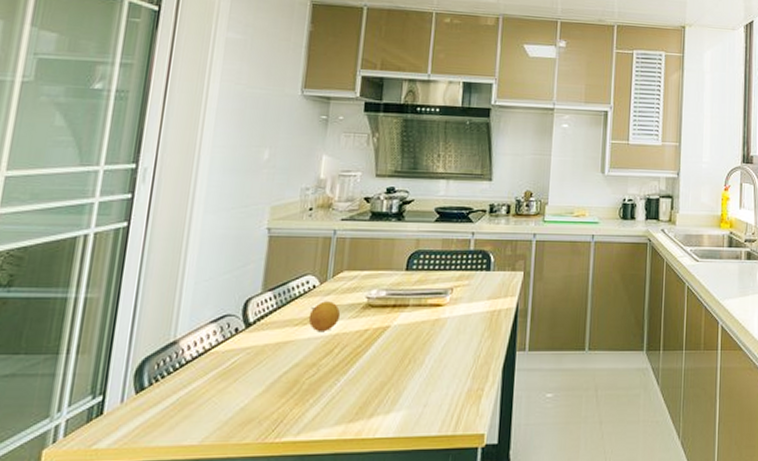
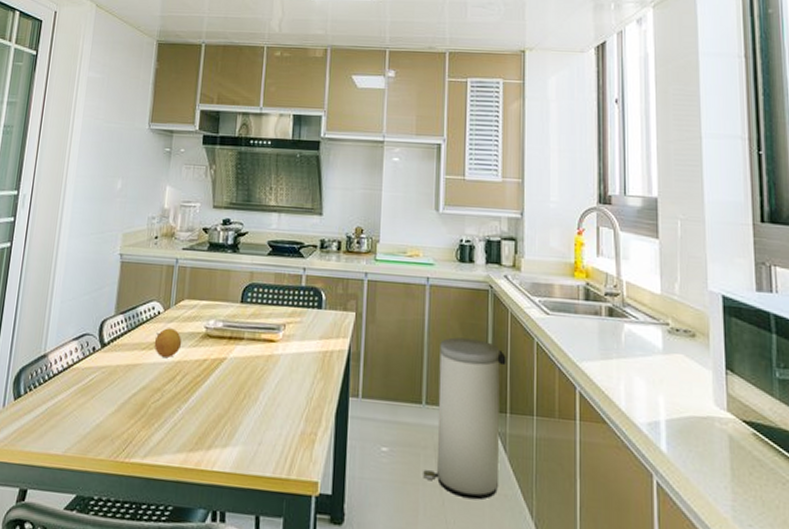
pedal bin: none [585,288,661,430] -> present [423,337,506,500]

